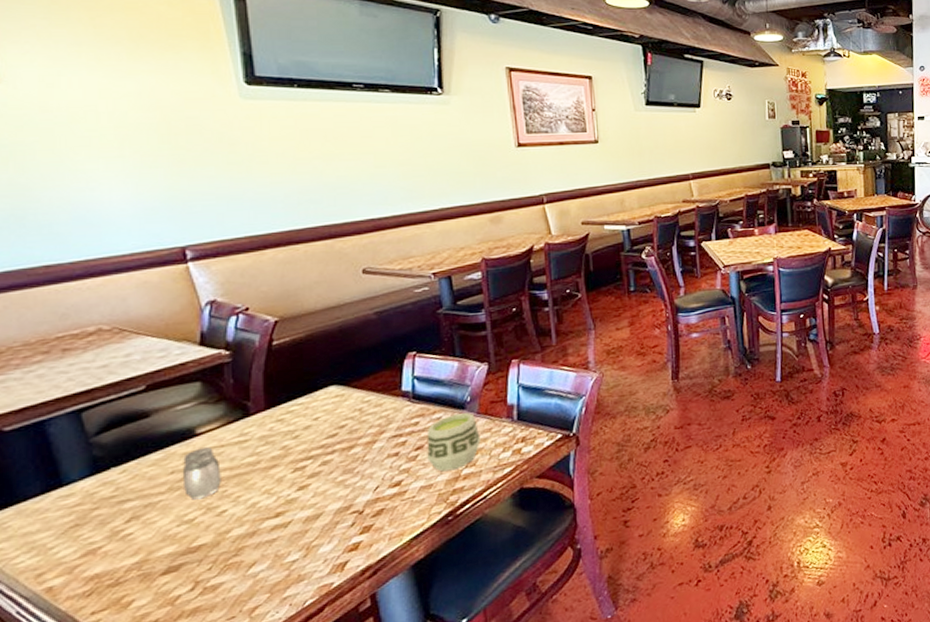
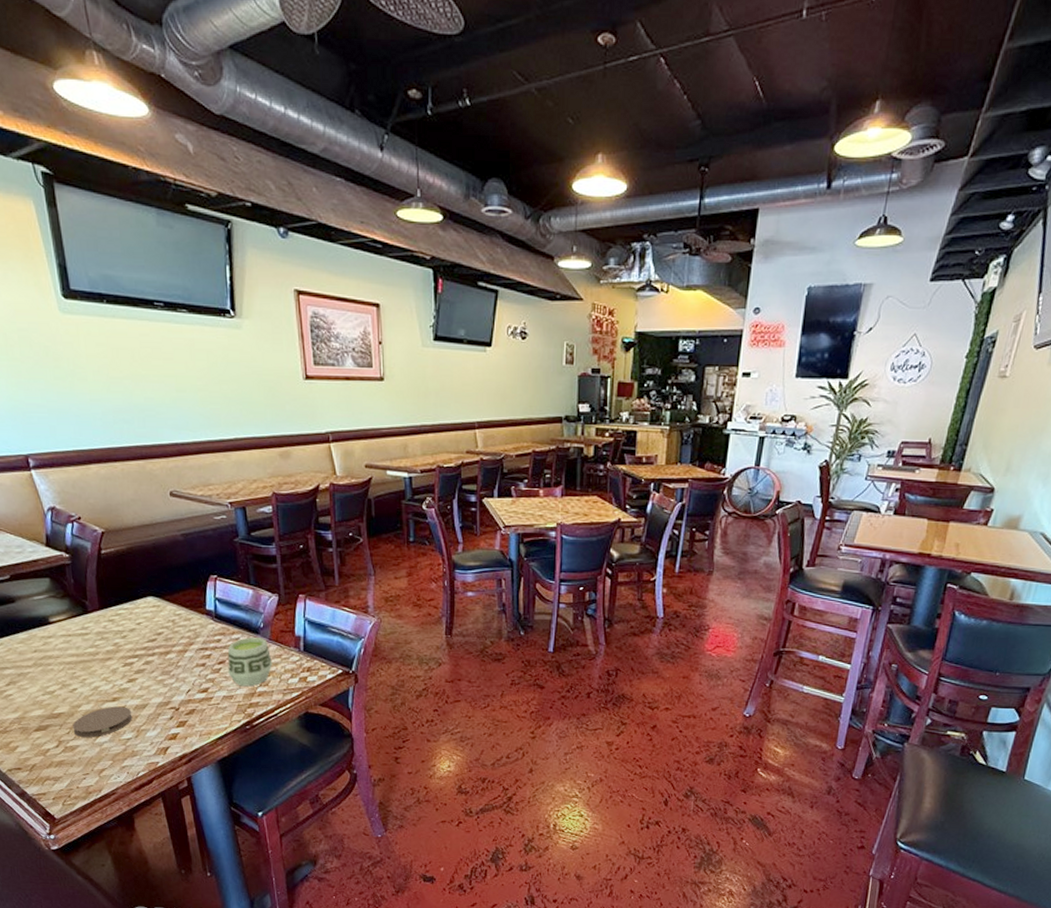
salt and pepper shaker: present [182,447,221,500] -> none [42,634,71,676]
coaster: none [217,521,301,571] -> present [72,706,133,737]

